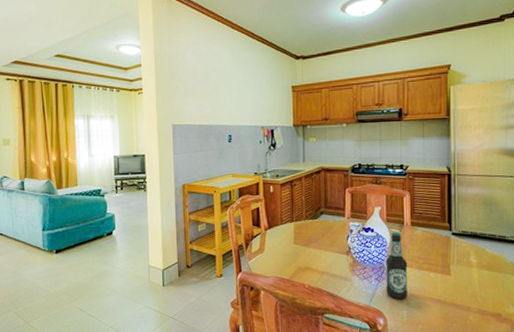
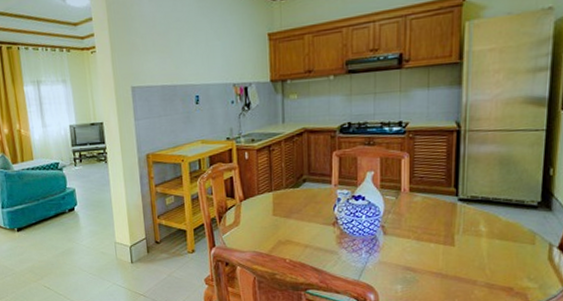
bottle: present [385,231,408,300] -> none [378,199,404,274]

